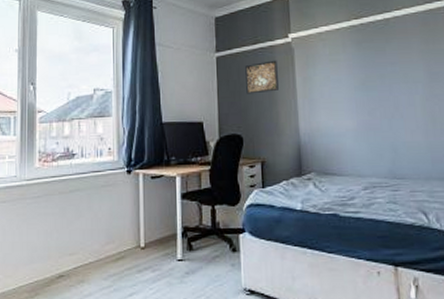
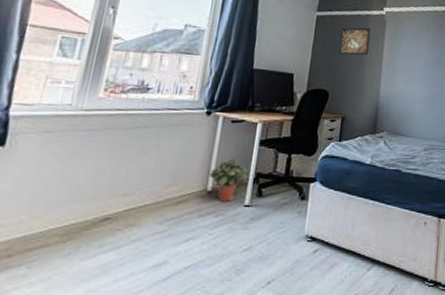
potted plant: none [140,215,178,257] -> present [209,159,251,202]

